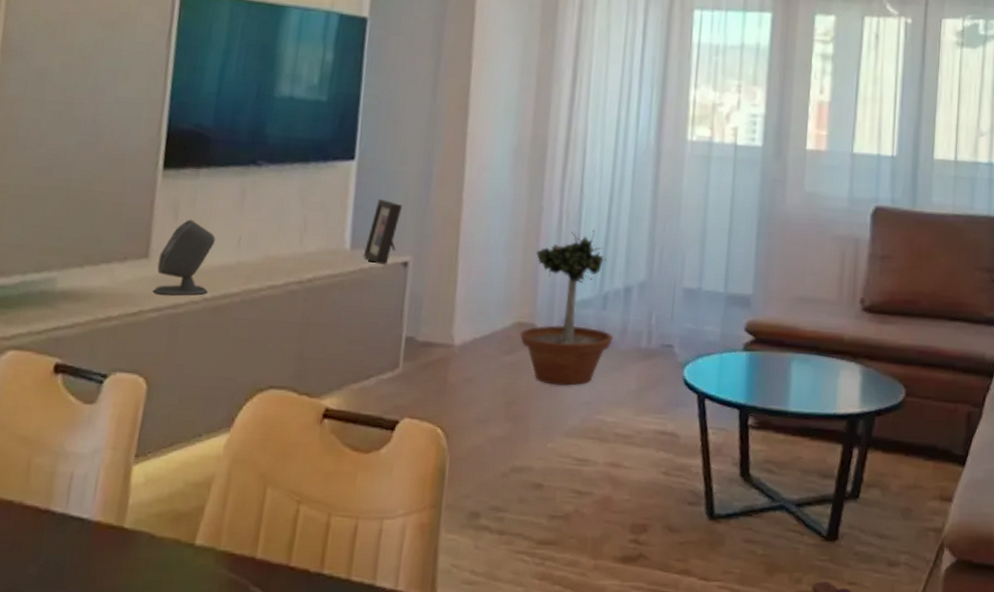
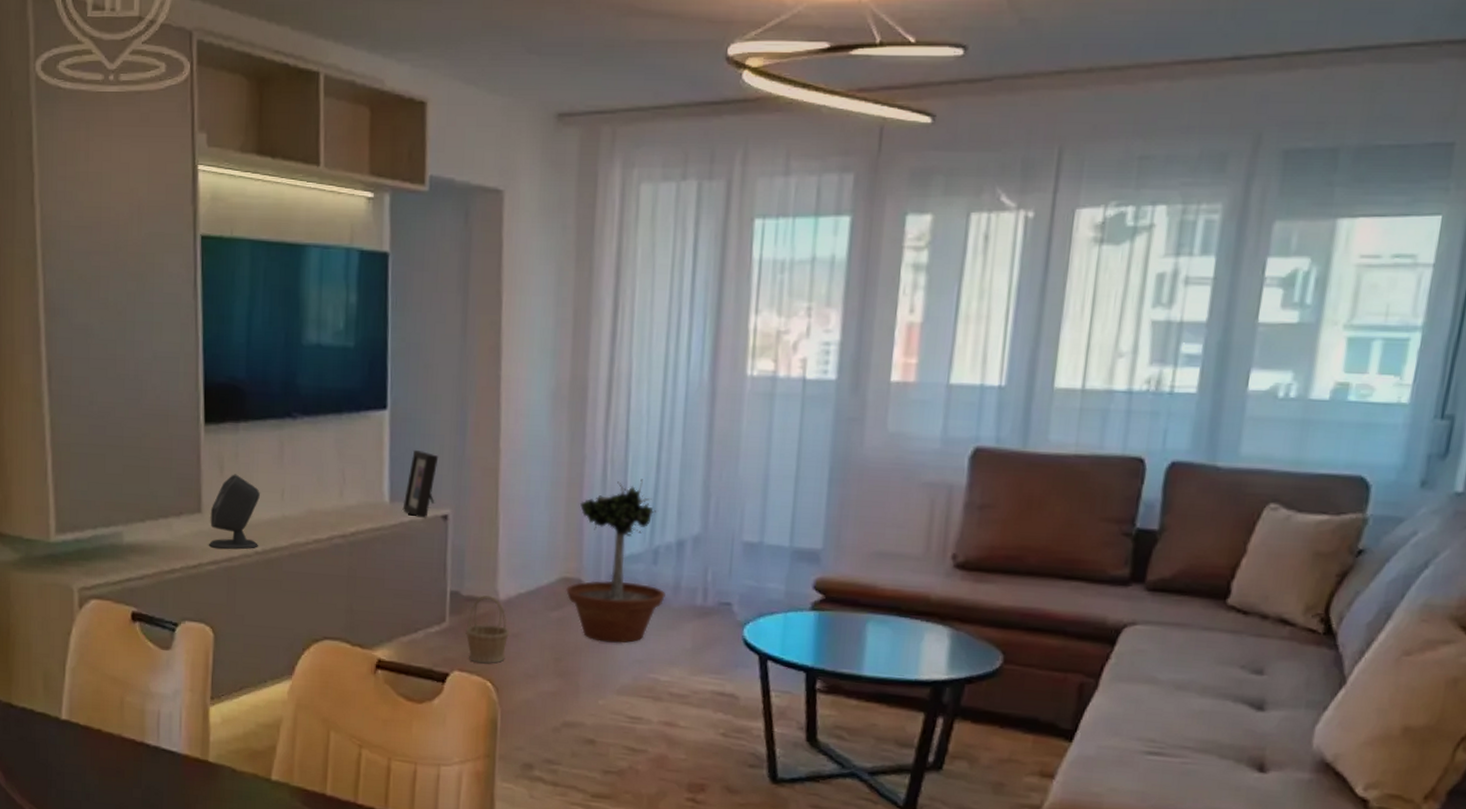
basket: none [418,340,463,410] -> present [465,594,509,664]

